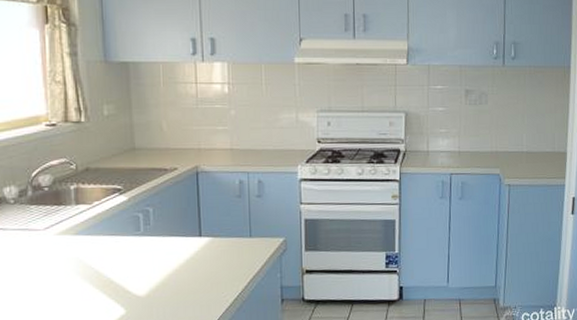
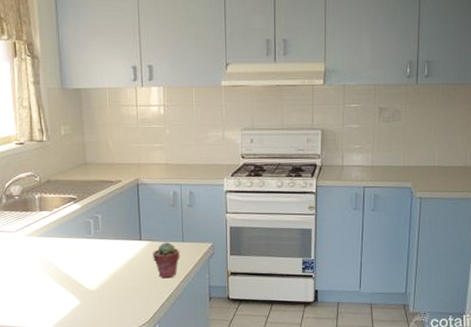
potted succulent: none [215,238,247,280] -> present [153,242,180,279]

